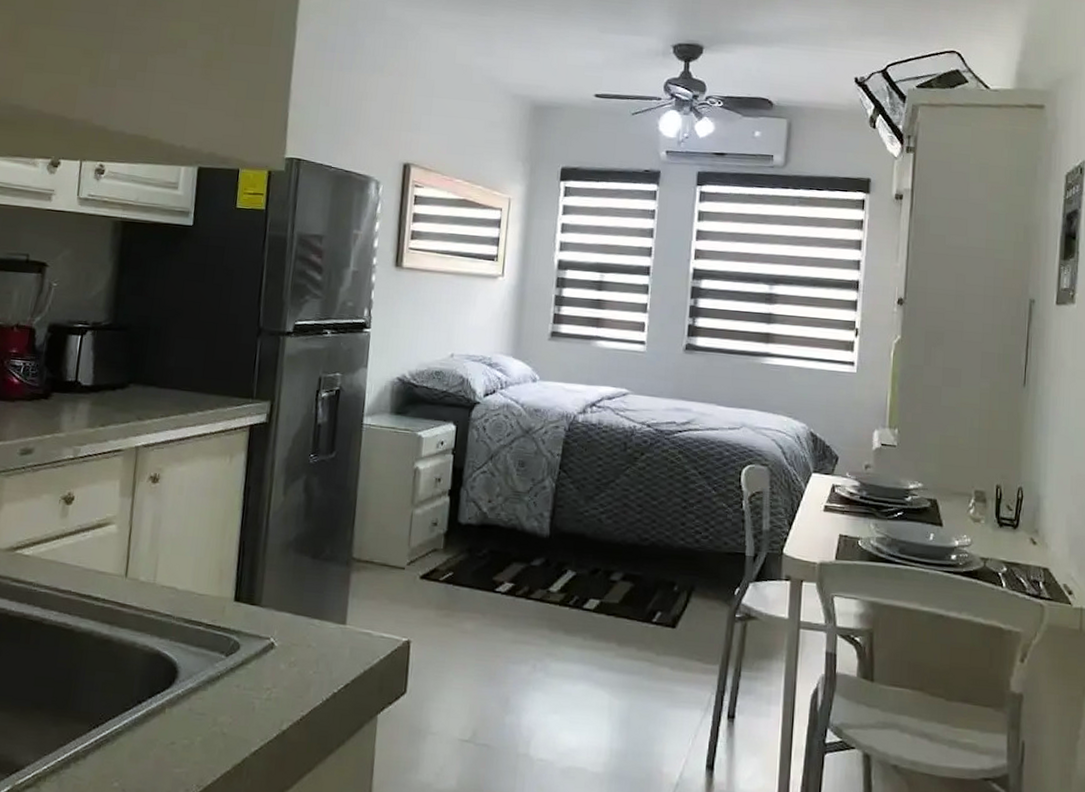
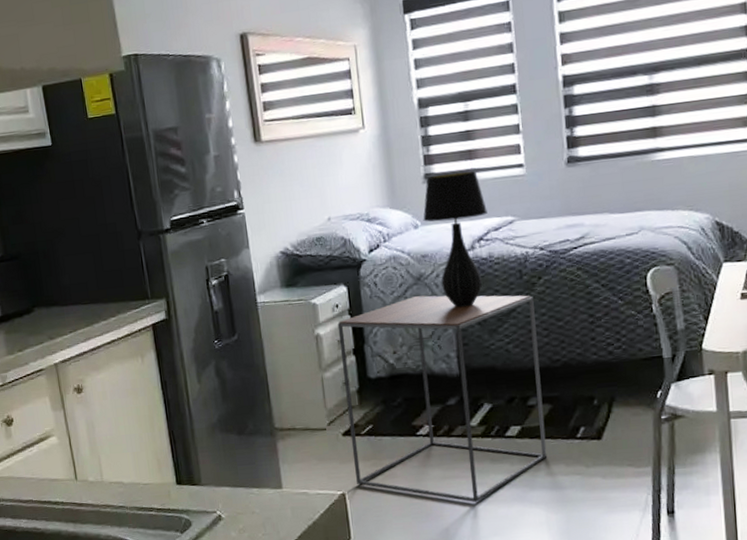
side table: none [424,448,633,675] -> present [337,295,547,503]
table lamp: none [542,334,604,469] -> present [423,170,488,308]

